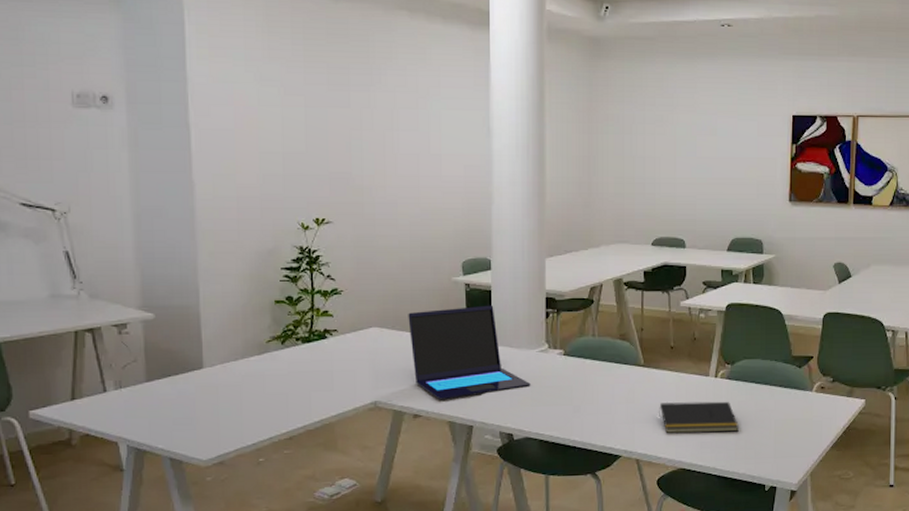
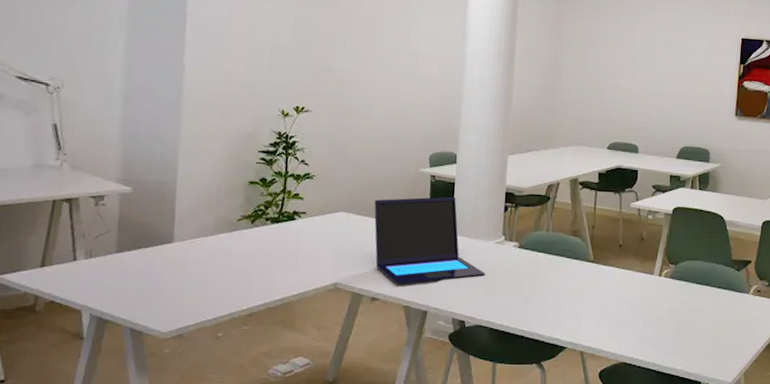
notepad: present [659,401,739,433] -> none [605,297,679,329]

